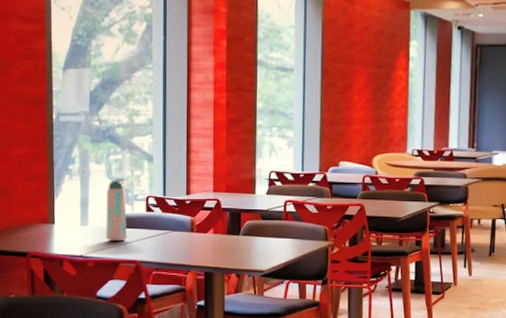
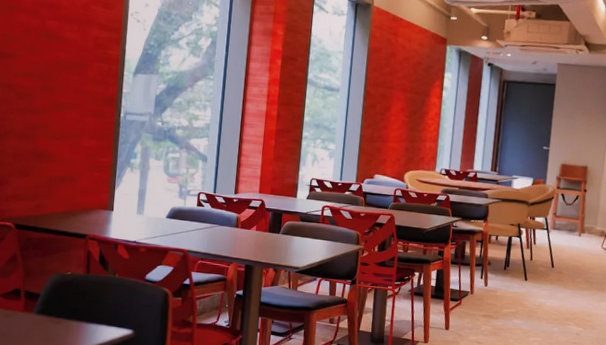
water bottle: present [106,179,128,241] -> none [159,174,180,231]

